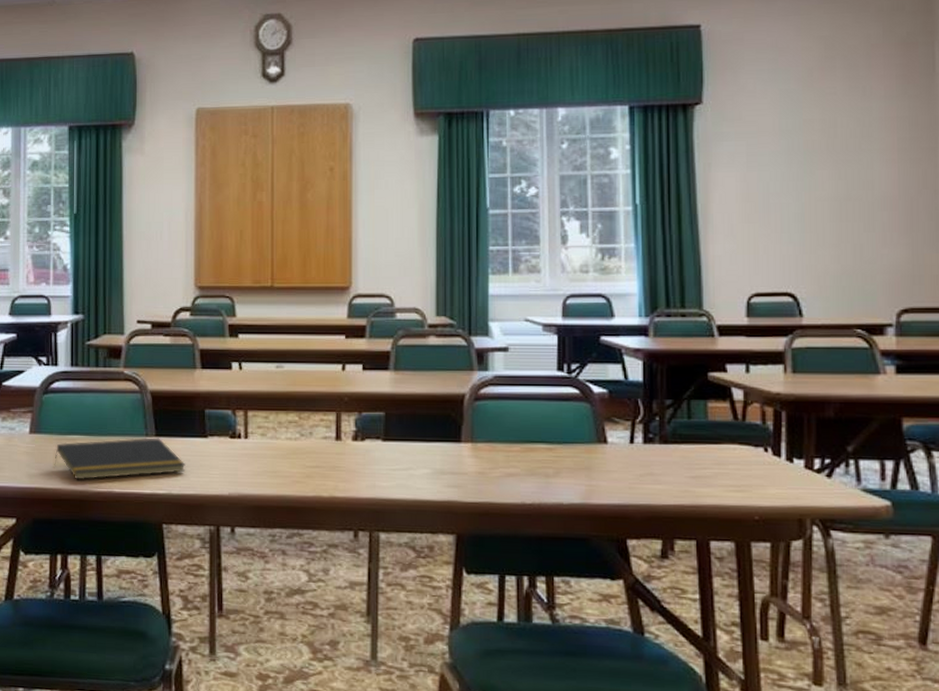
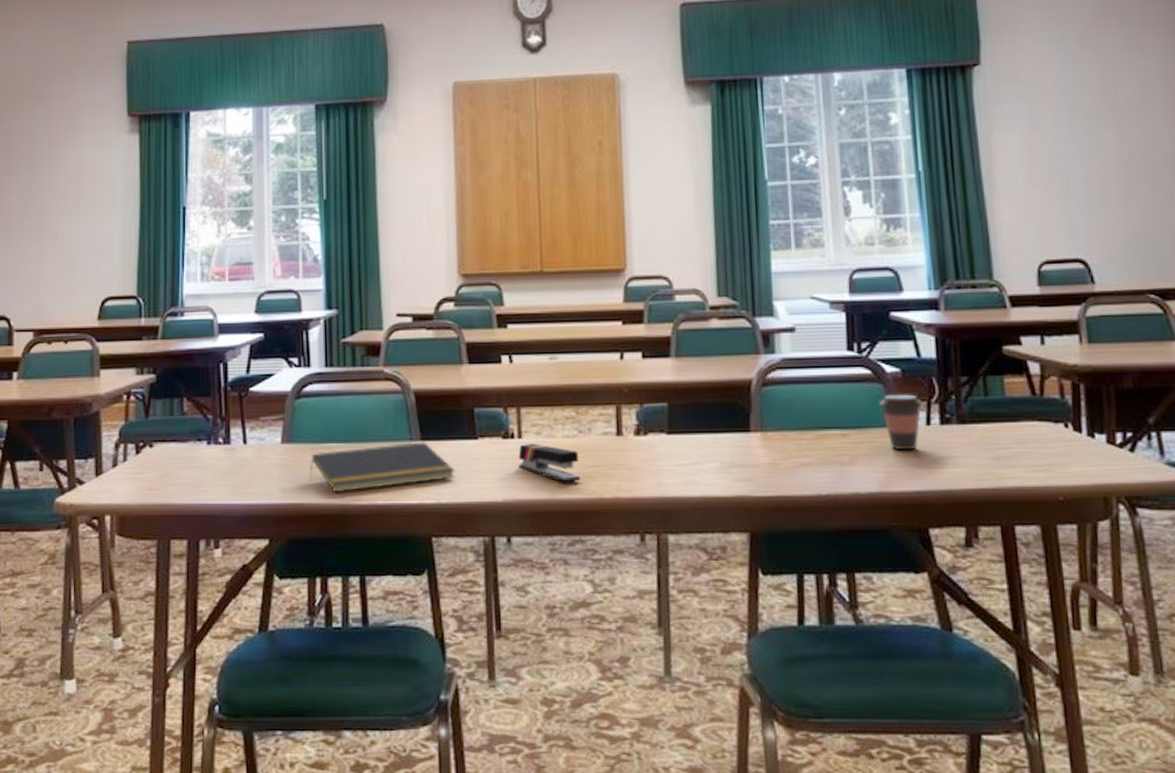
stapler: none [244,444,301,481] -> present [518,444,581,483]
coffee cup: none [585,413,628,466] -> present [879,394,923,451]

